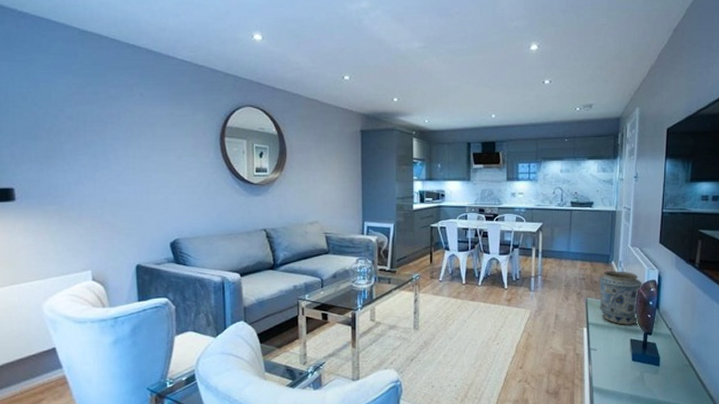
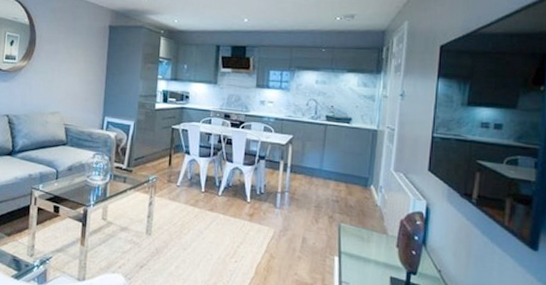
vase: present [599,271,642,325] -> none [354,195,406,261]

